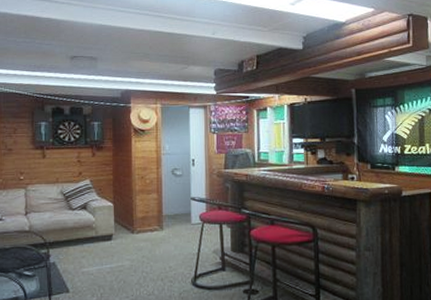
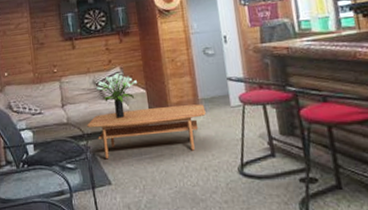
coffee table: none [50,220,168,268] -> present [87,104,206,160]
potted plant: none [64,185,105,229] -> present [96,73,137,118]

